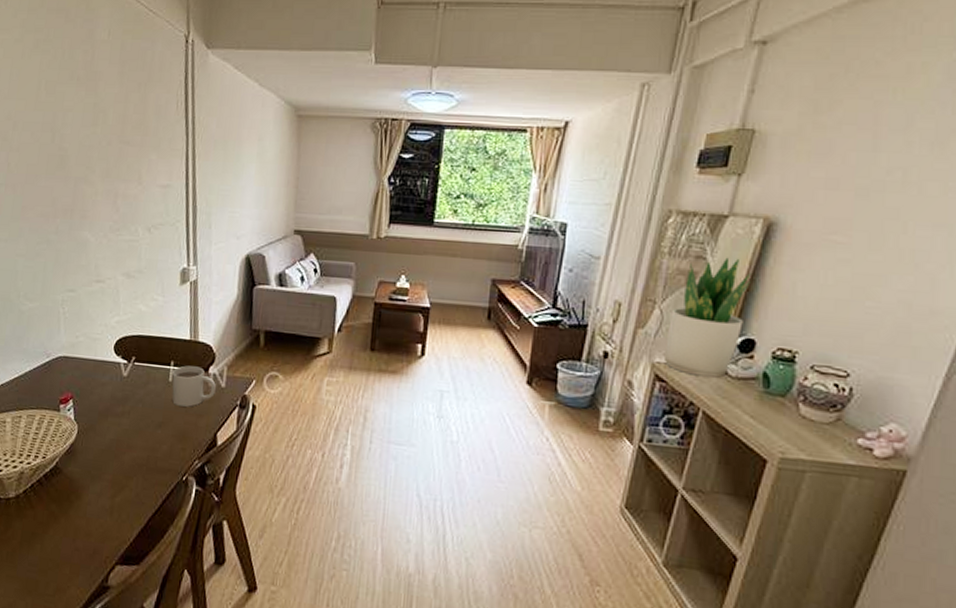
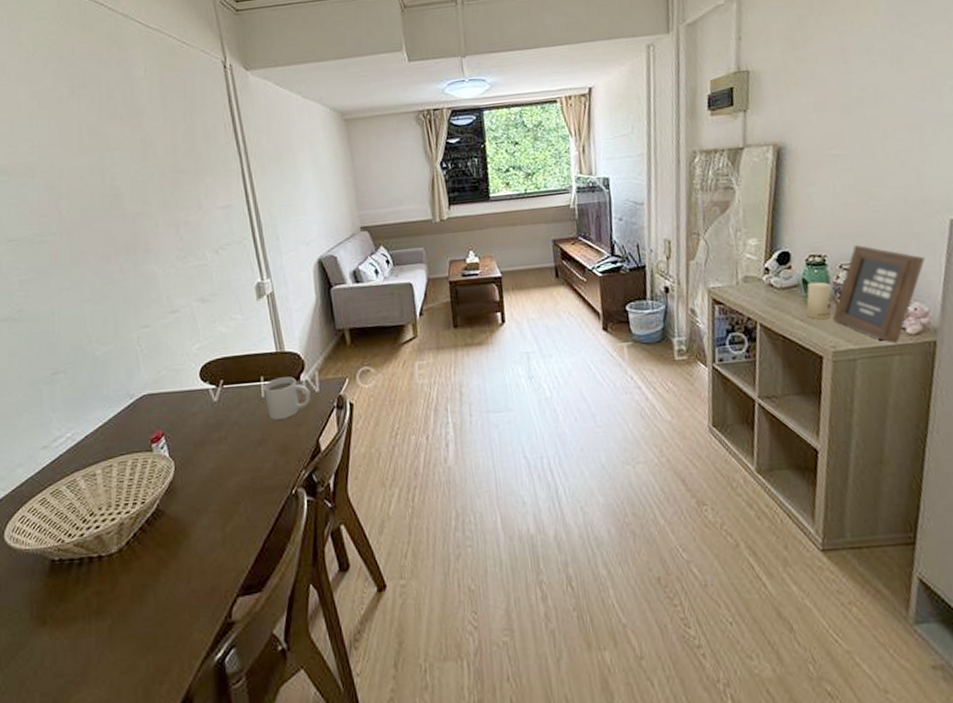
planter: present [664,257,751,378] -> none [714,183,777,294]
candle: none [759,378,796,422] -> present [806,281,832,320]
picture frame: none [789,348,916,465] -> present [833,245,925,344]

